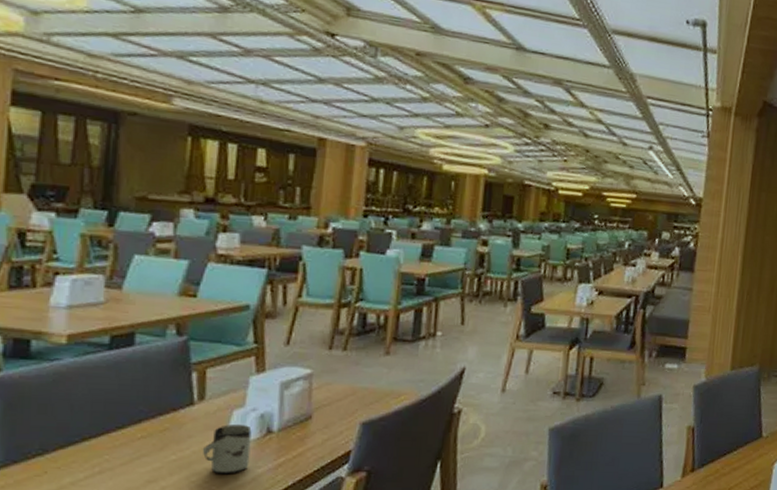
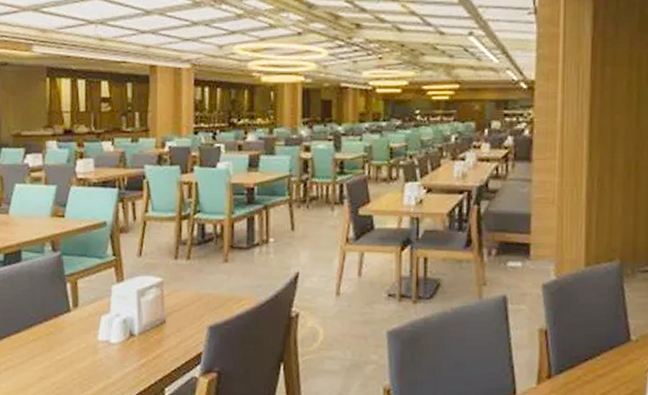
cup: present [202,423,252,474] -> none [80,328,118,373]

